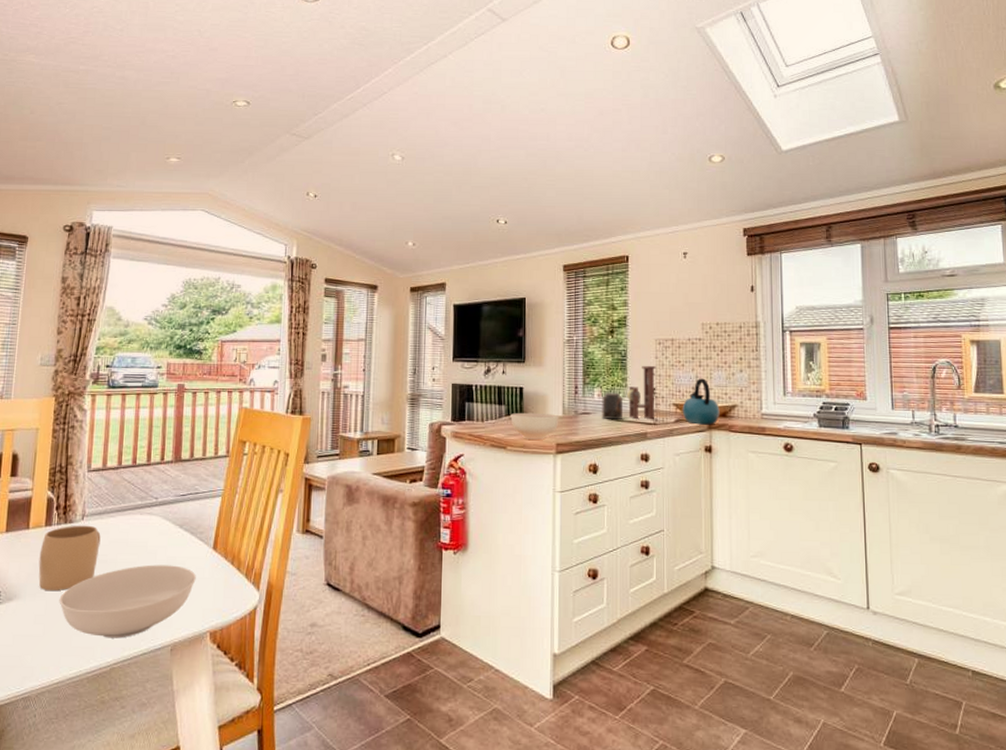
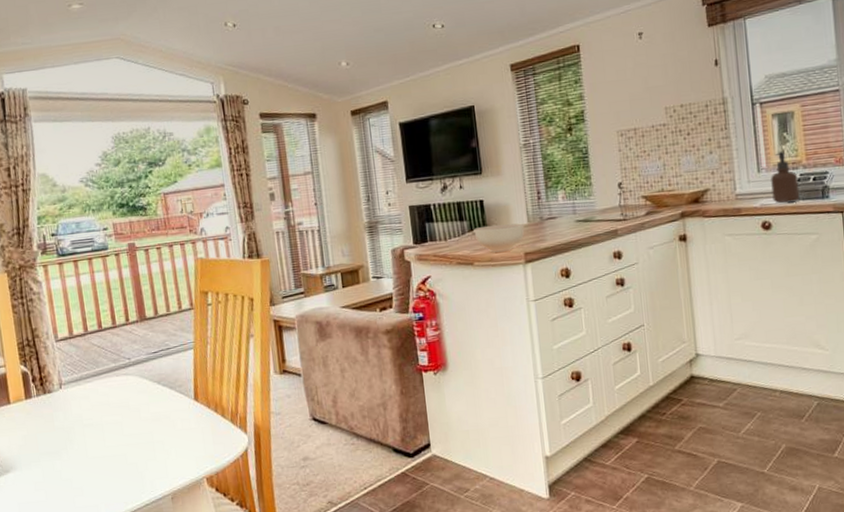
mug: present [38,525,101,590] -> none [25,393,84,459]
bowl: present [59,565,196,638] -> none [54,420,183,495]
jar: present [602,392,624,420] -> none [566,192,591,222]
paper towel holder: present [627,365,656,419] -> none [592,159,625,217]
kettle: present [682,378,720,425] -> none [651,165,692,215]
soap dispenser: none [795,378,822,429] -> present [771,151,800,204]

